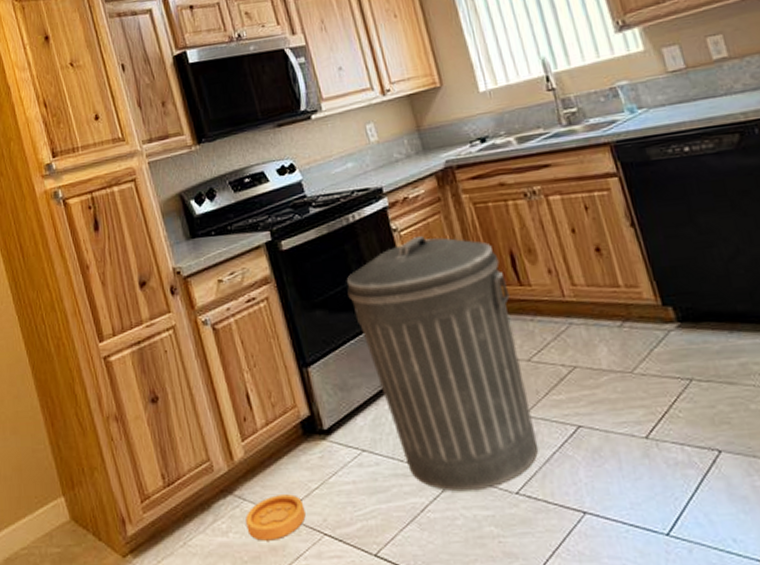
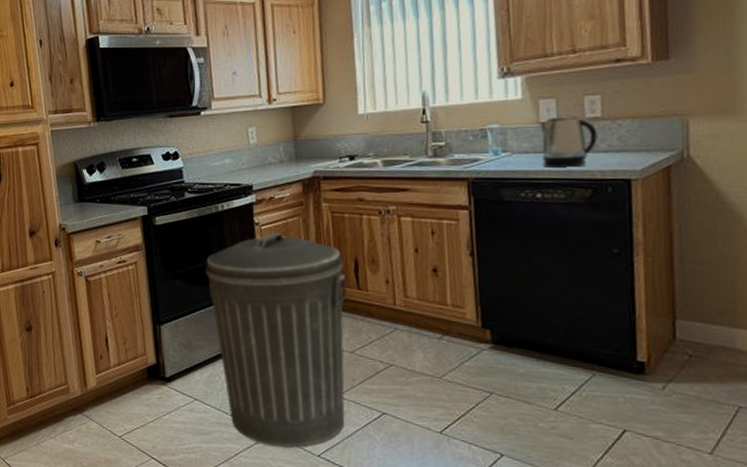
pet bowl: present [245,494,306,541] -> none [89,420,139,455]
kettle: none [669,59,732,118] -> present [540,115,598,168]

